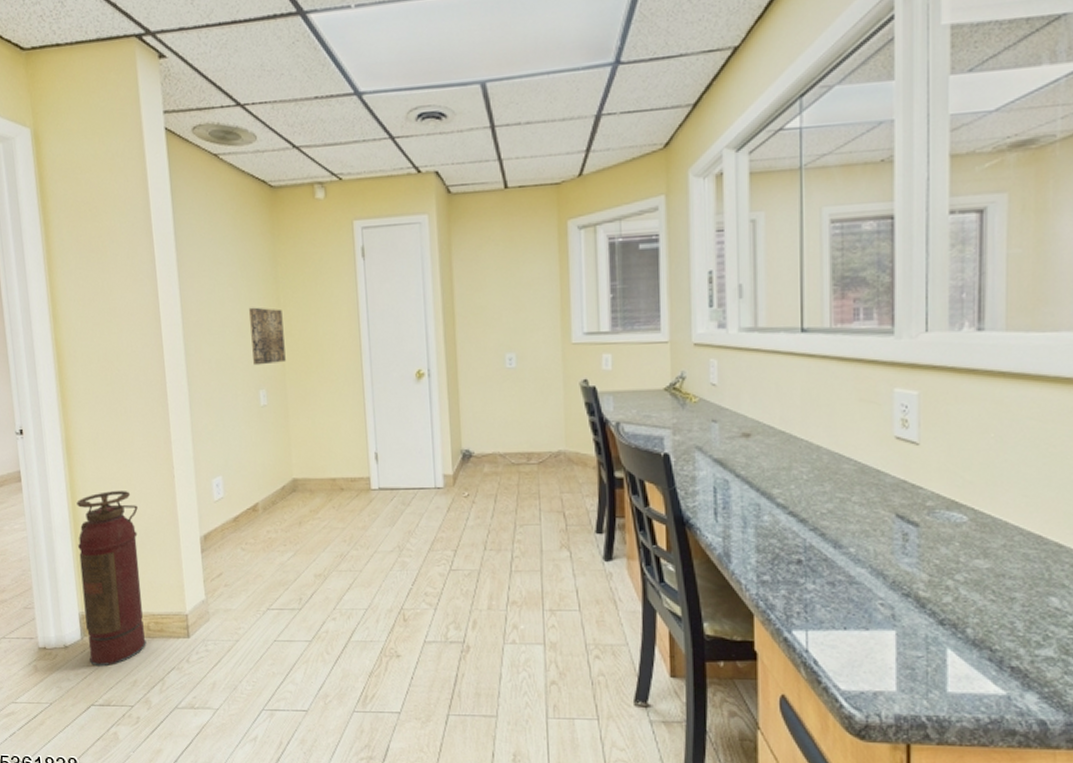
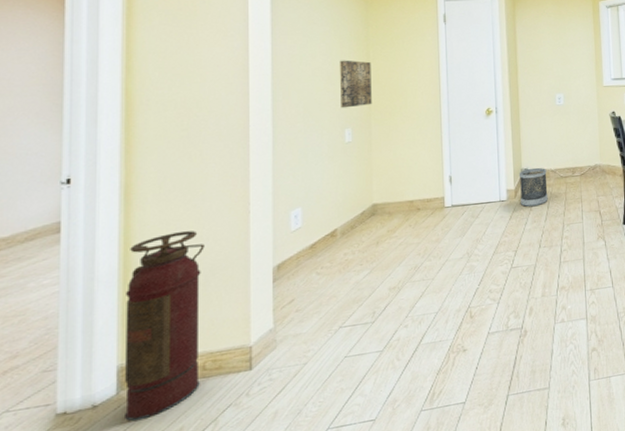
wastebasket: none [459,449,496,499] -> present [520,167,548,207]

